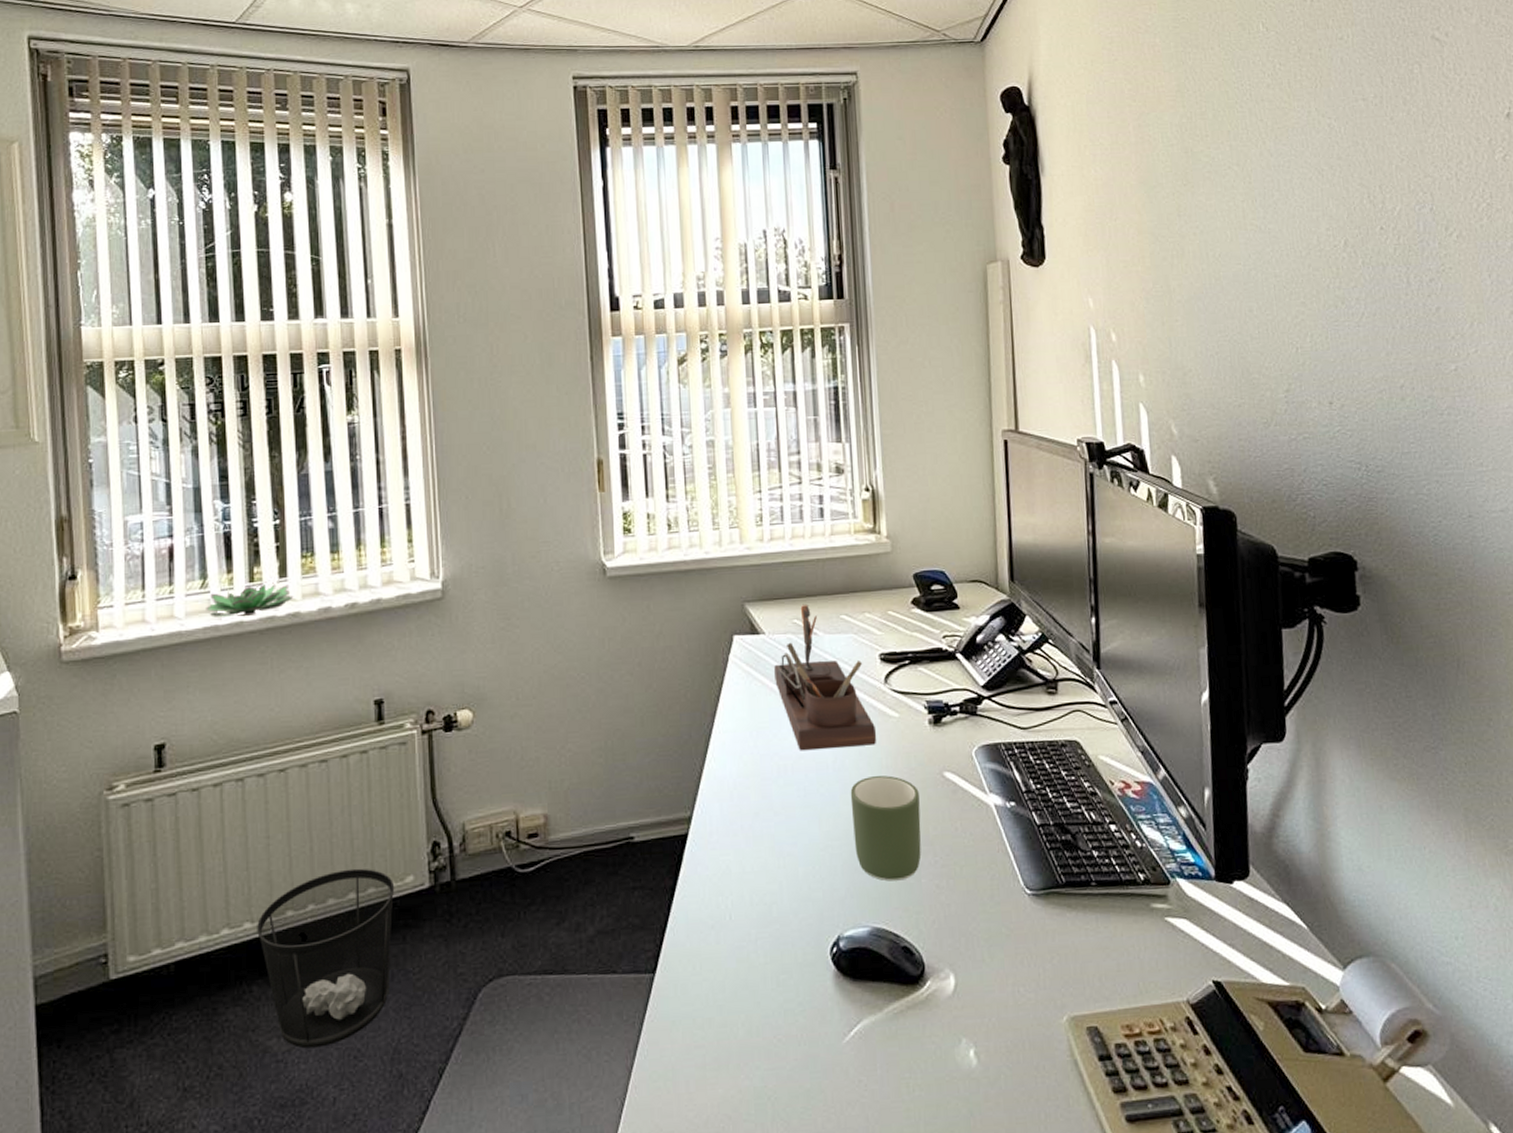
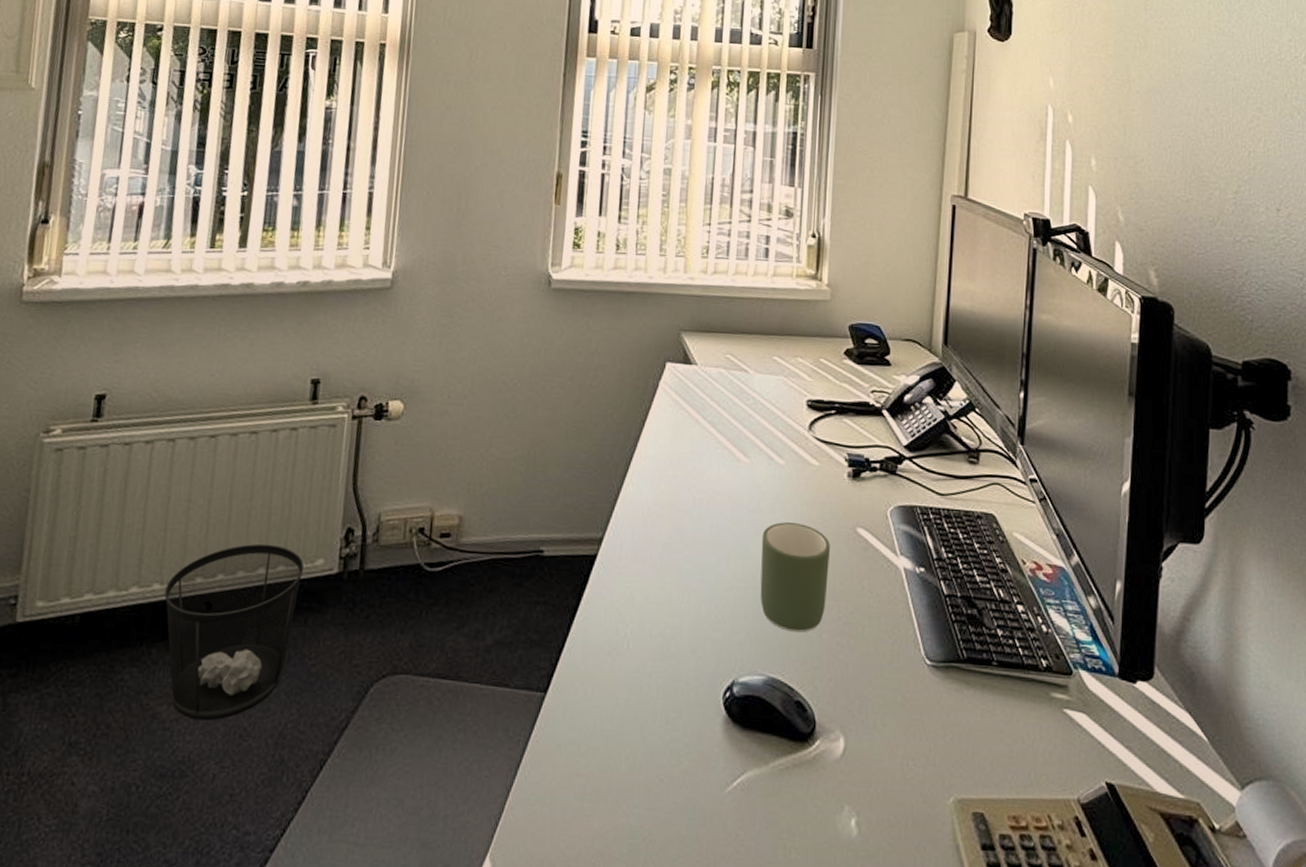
succulent plant: present [206,581,294,618] -> none [165,249,250,282]
desk organizer: present [774,605,876,751] -> none [701,341,794,491]

